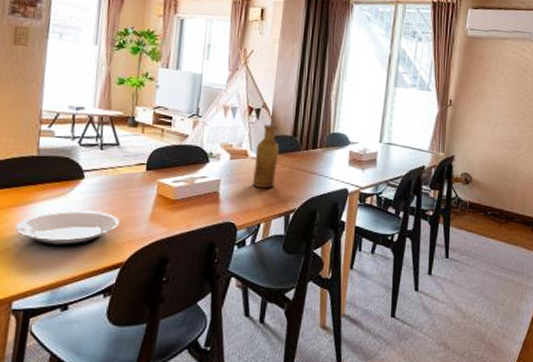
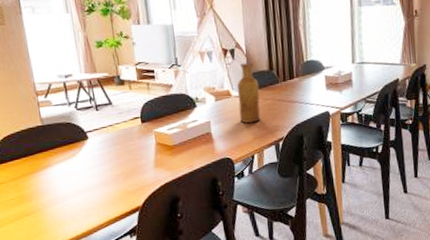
plate: present [15,210,120,247] -> none [40,166,130,202]

